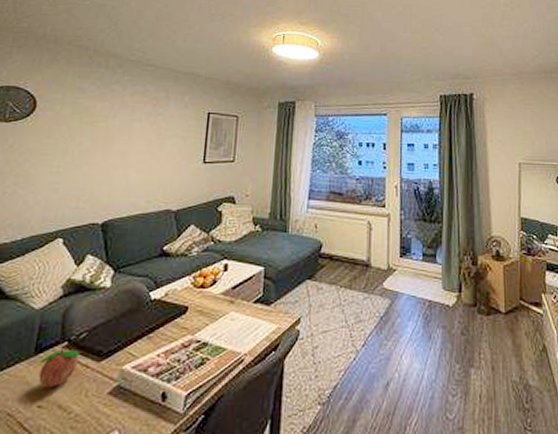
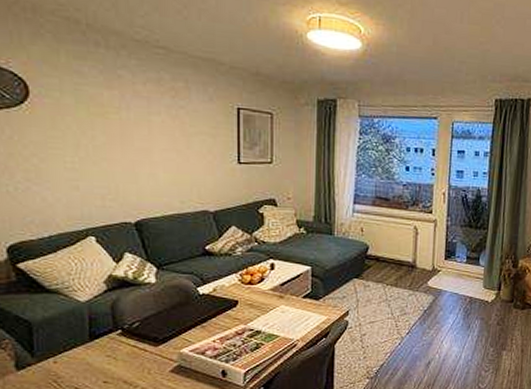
fruit: present [38,348,79,388] -> none [97,335,135,368]

